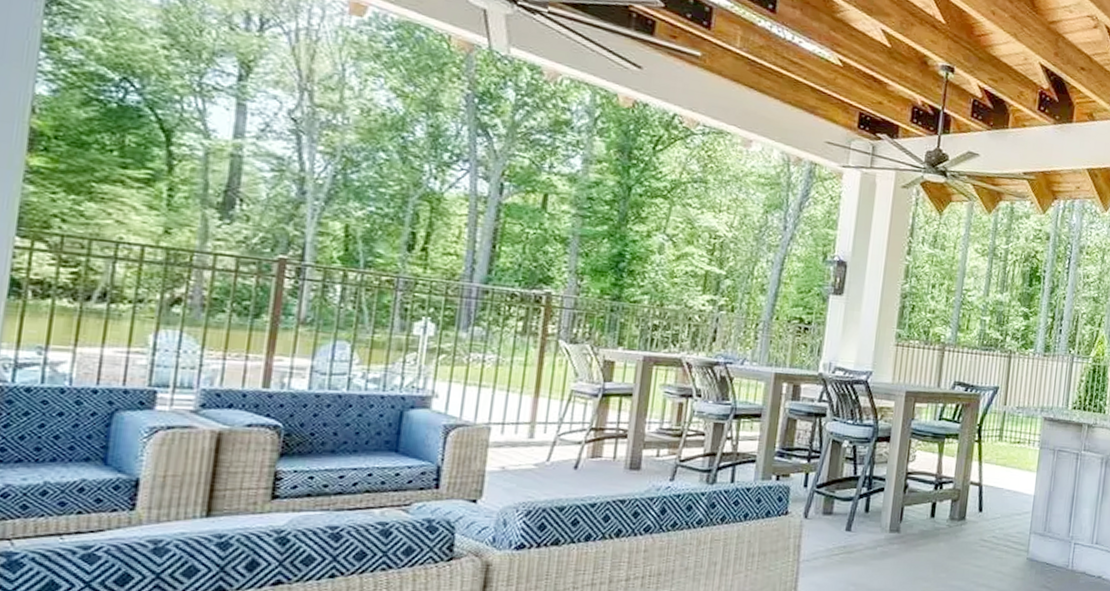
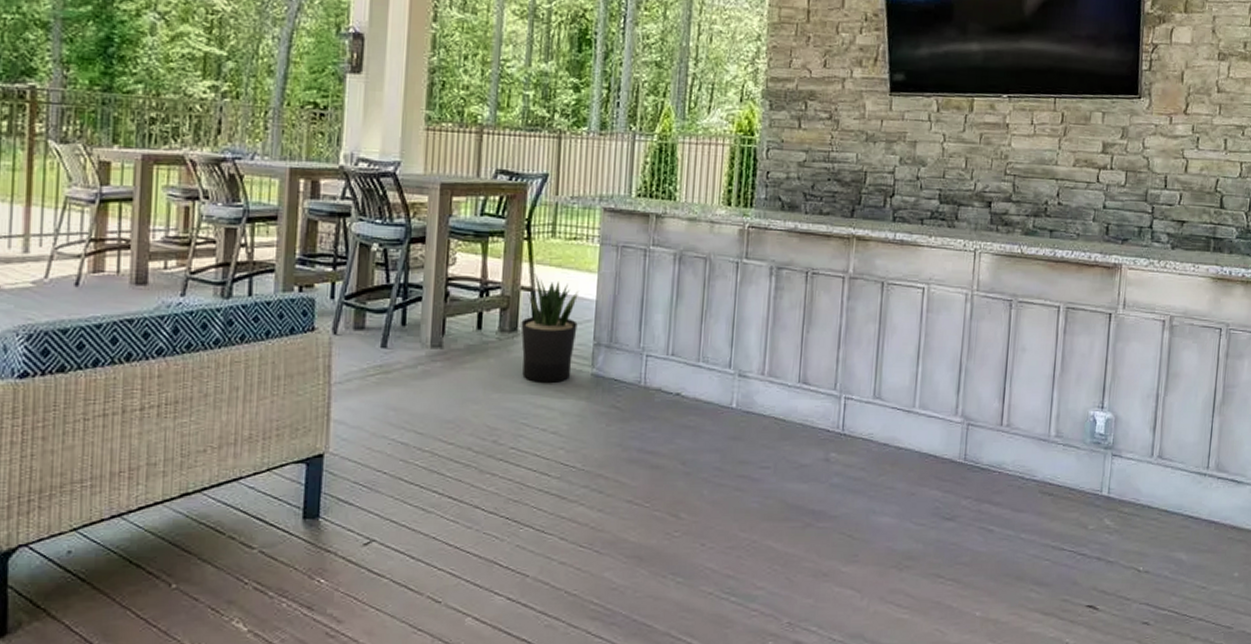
planter: none [968,471,1019,565] -> present [521,274,578,383]

